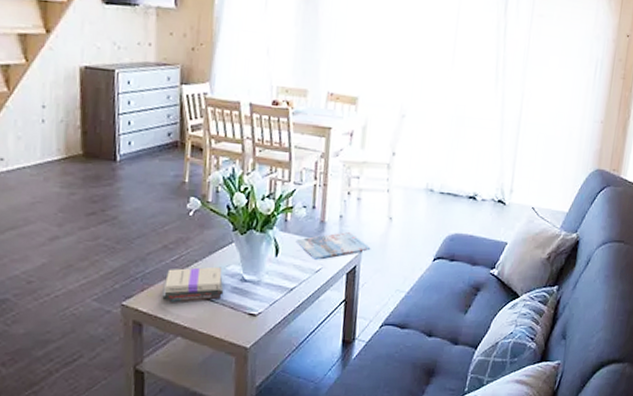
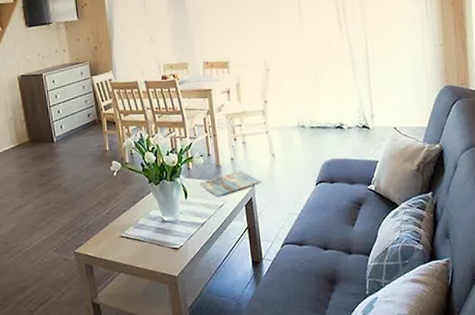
books: present [162,266,224,302] -> none [103,213,150,246]

